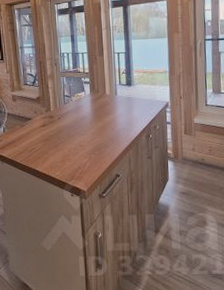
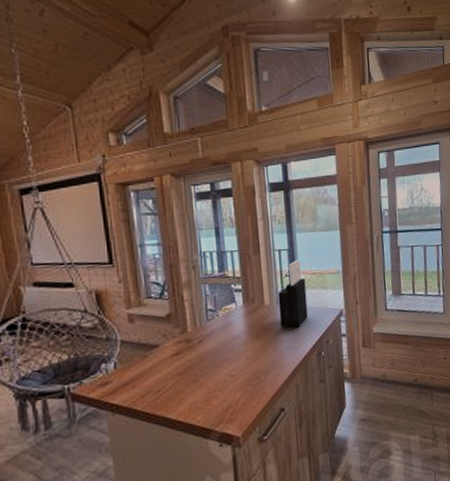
knife block: none [116,60,140,114] -> present [278,259,308,328]

